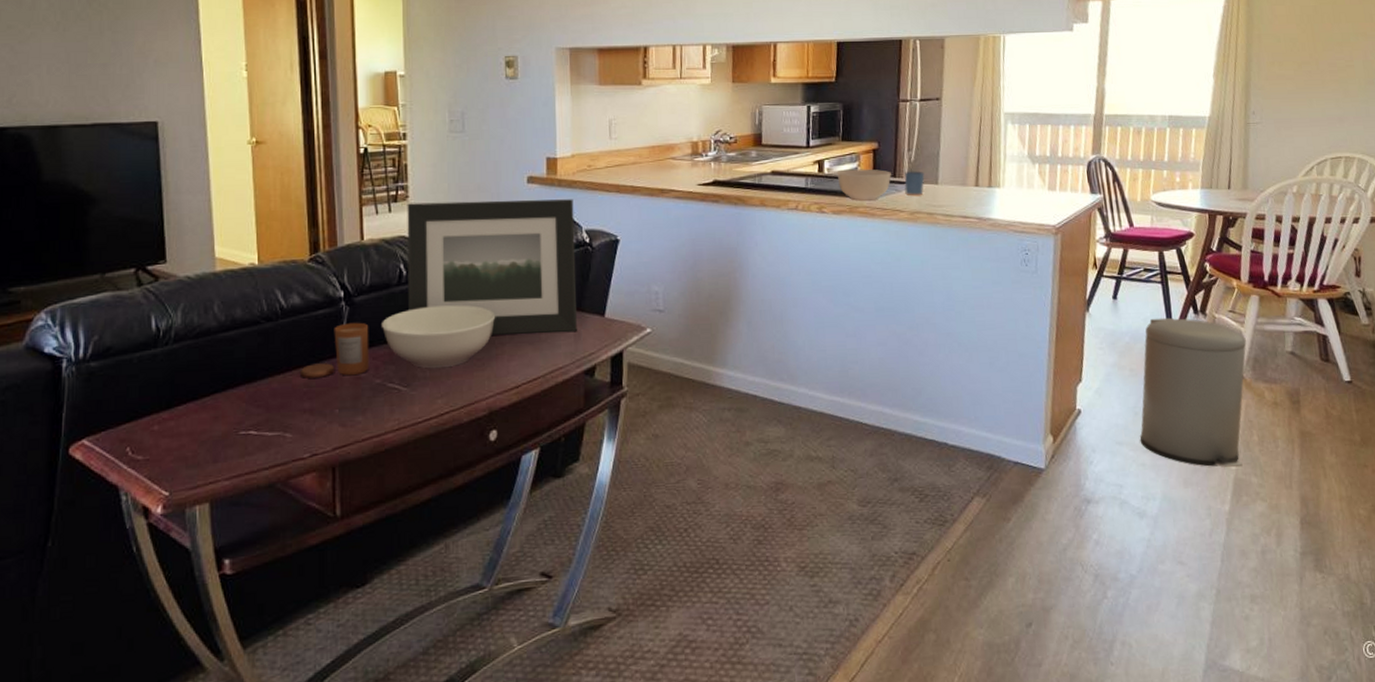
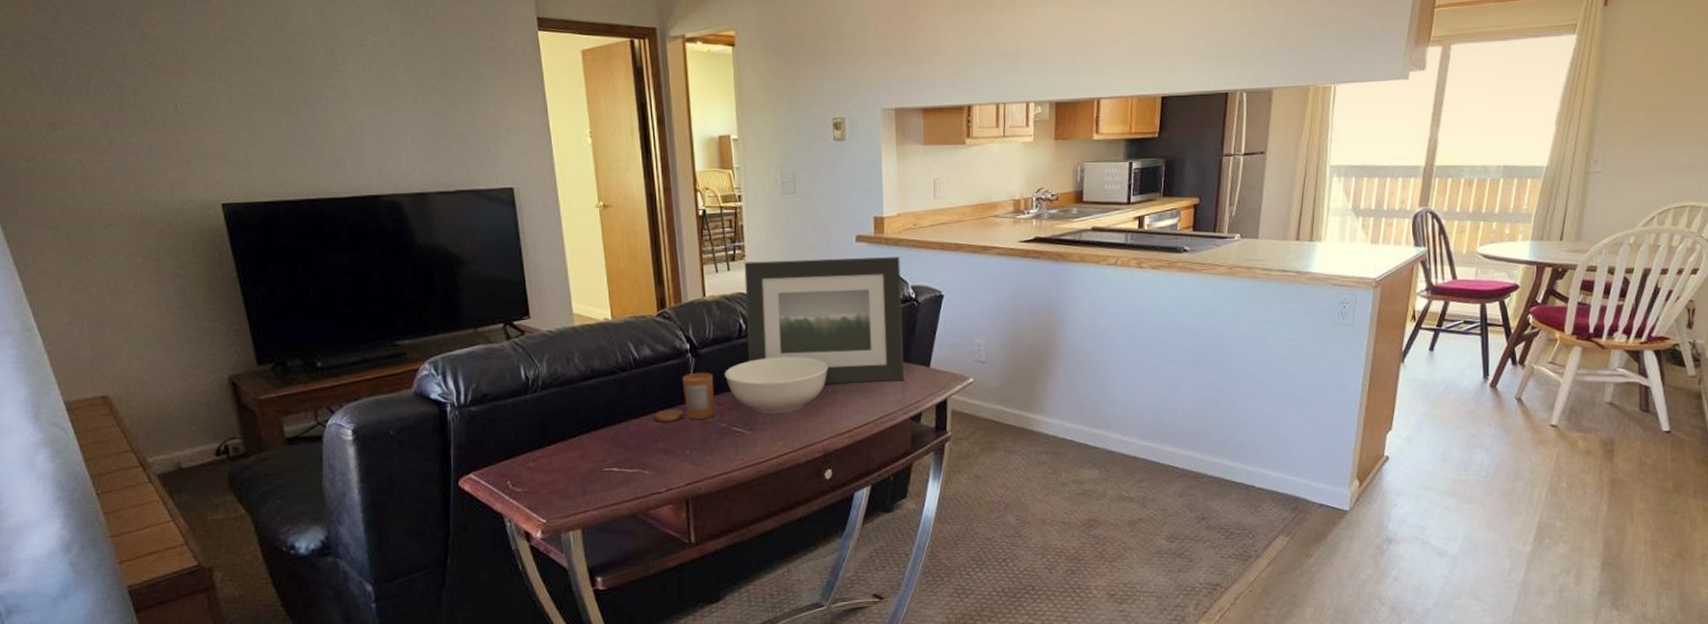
bowl: present [838,169,892,201] -> none [1158,224,1211,256]
mug: present [904,171,925,196] -> none [1224,225,1245,251]
pedal bin: present [1140,317,1247,468] -> none [1446,368,1564,513]

